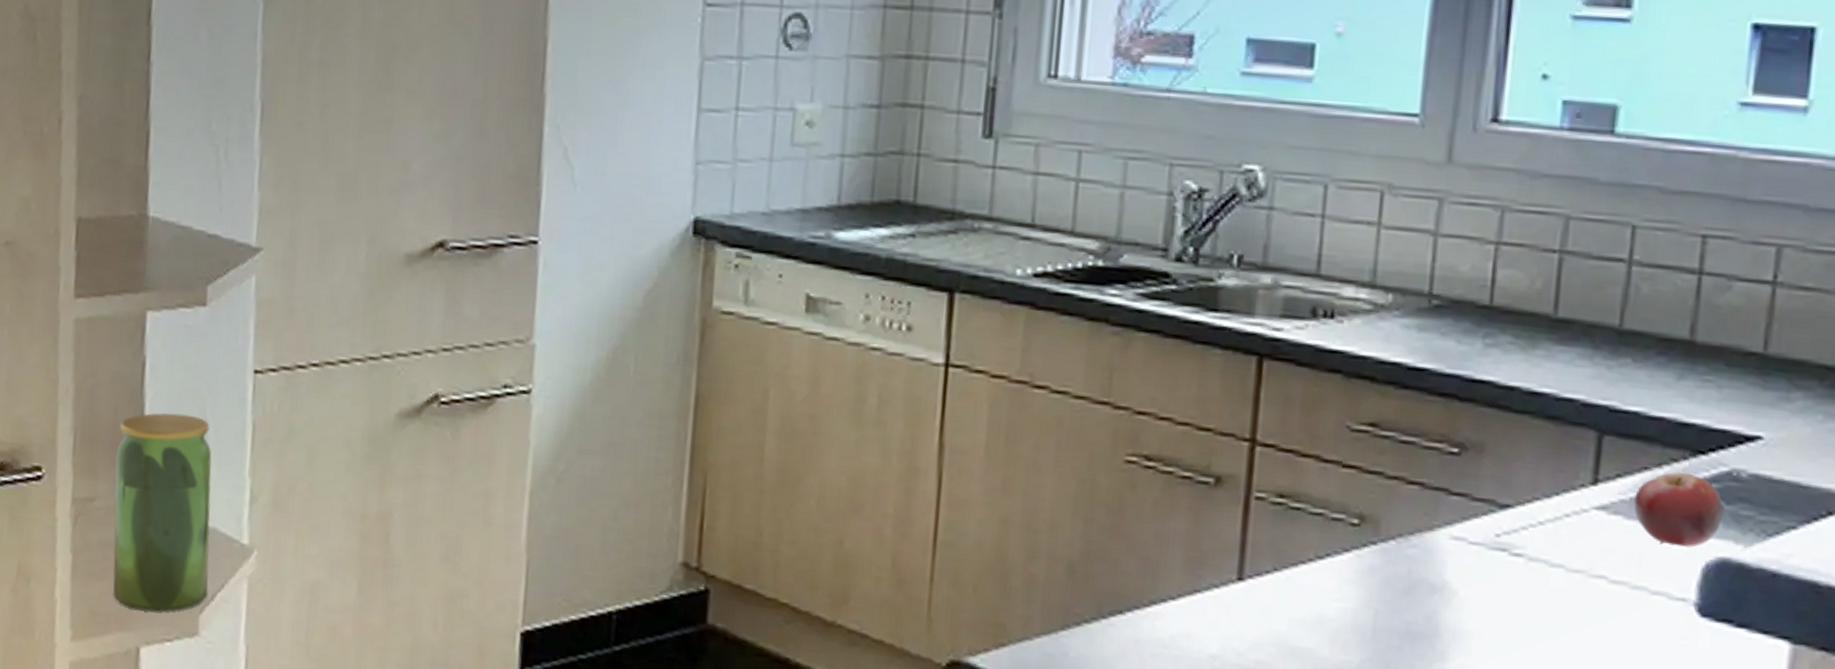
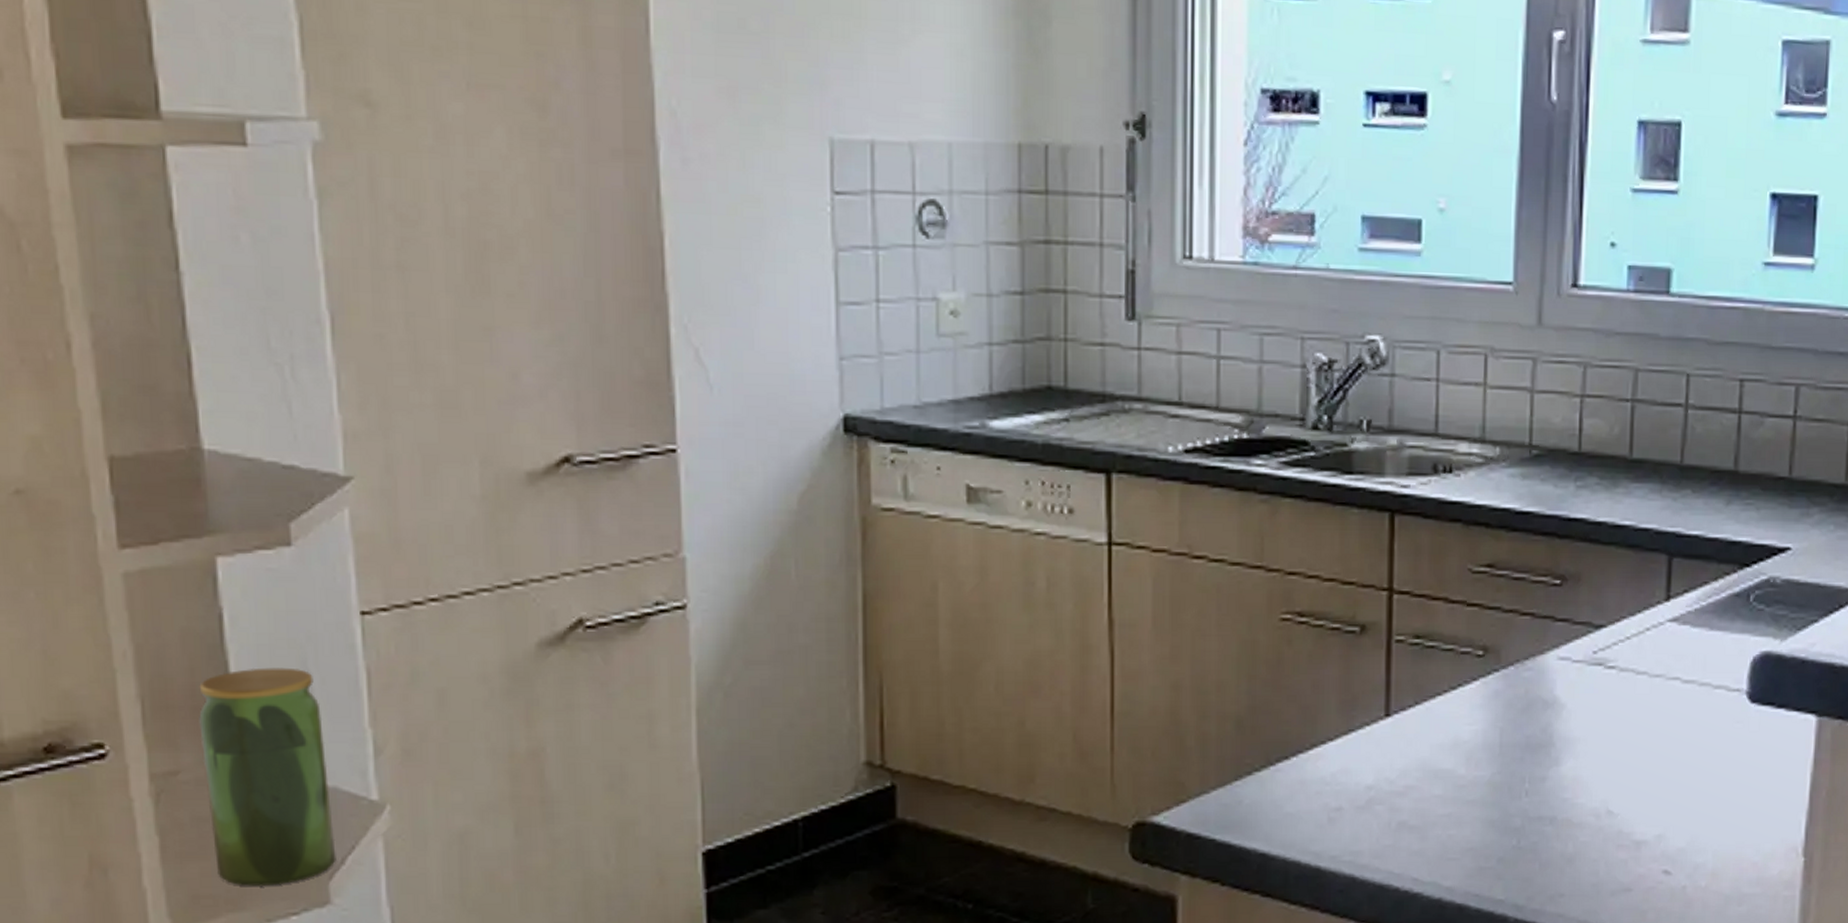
fruit: present [1633,472,1724,548] -> none [1698,584,1765,646]

